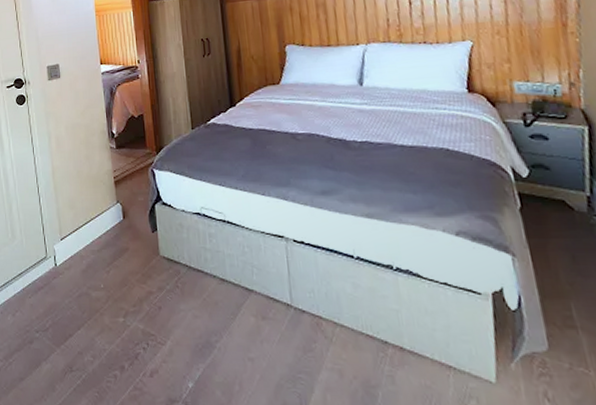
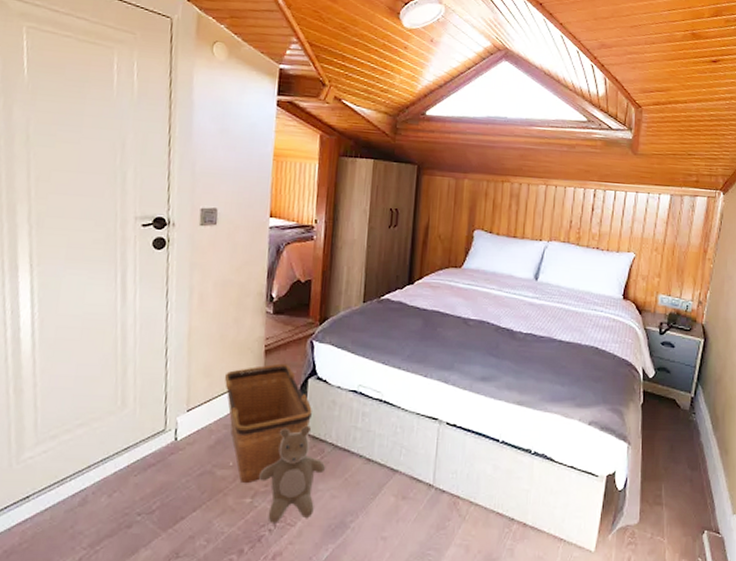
bicycle basket: none [86,192,163,304] -> present [225,363,312,484]
teddy bear: none [126,248,185,342] -> present [258,425,326,523]

